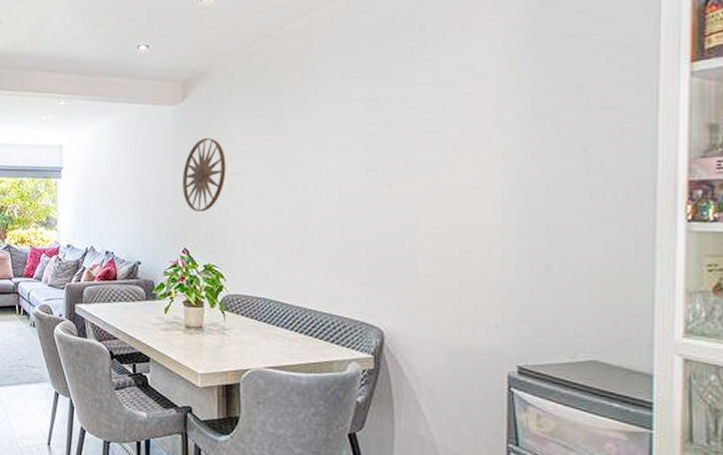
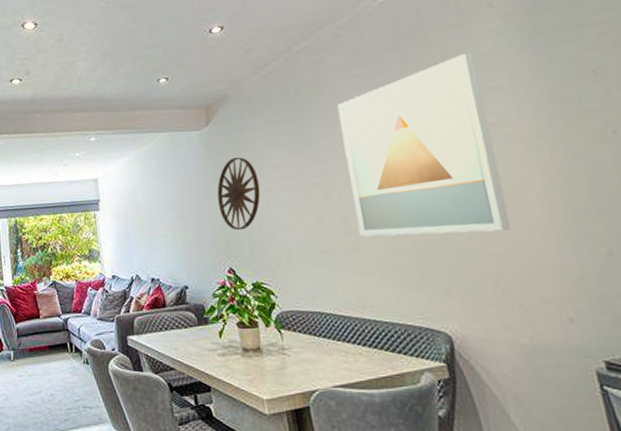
wall art: none [316,52,465,237] -> present [337,53,512,237]

